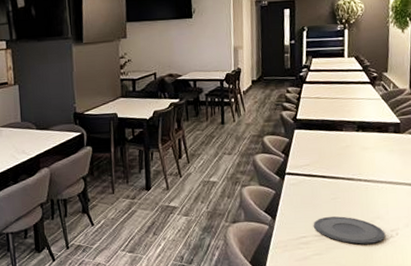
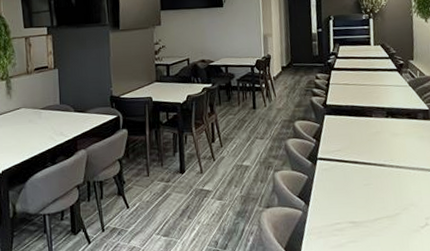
plate: present [313,216,386,245] -> none [347,203,421,232]

